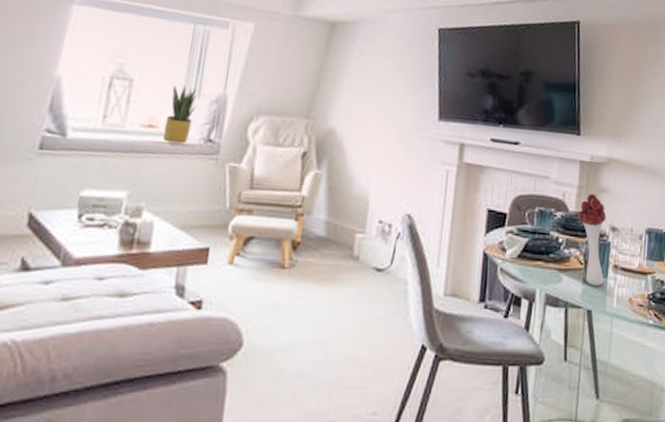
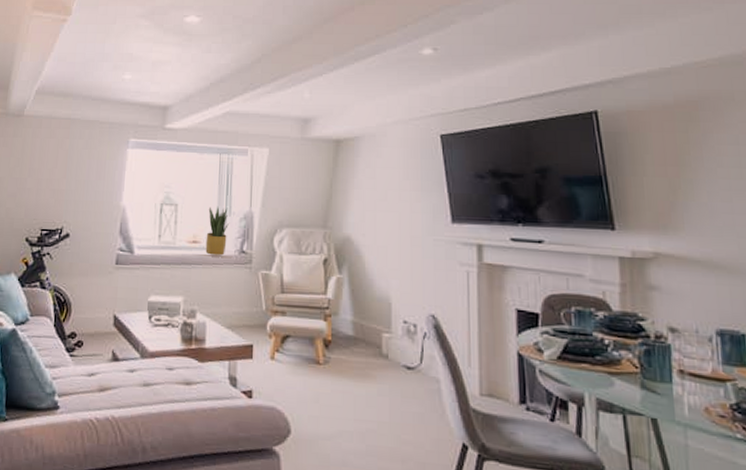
flower bouquet: present [577,194,606,286] -> none [624,292,668,392]

